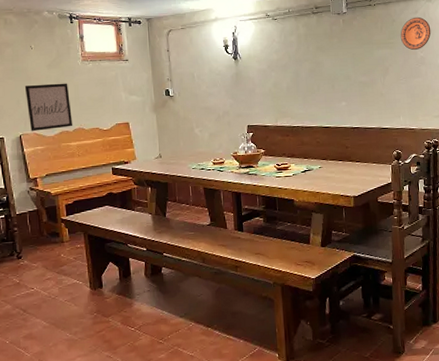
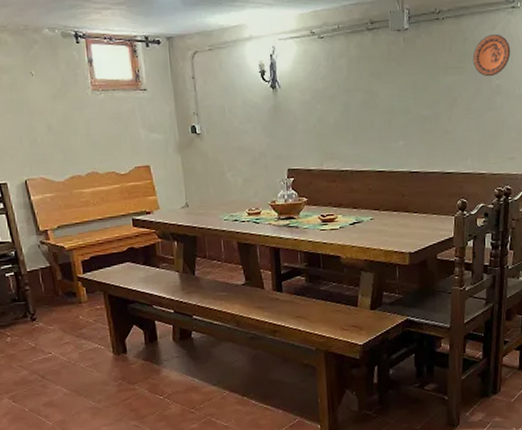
wall art: present [24,83,73,131] -> none [26,117,86,176]

